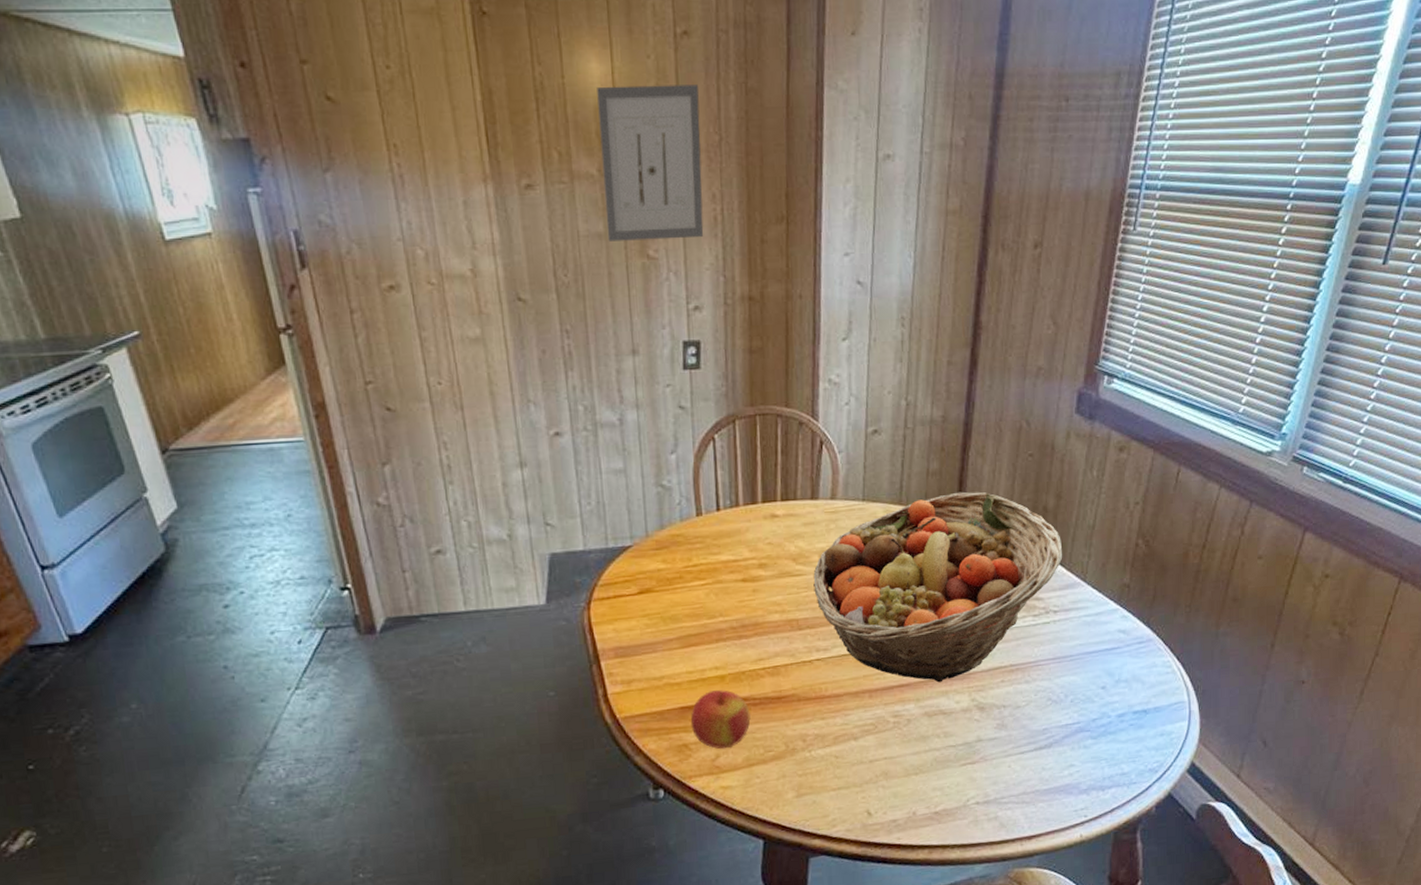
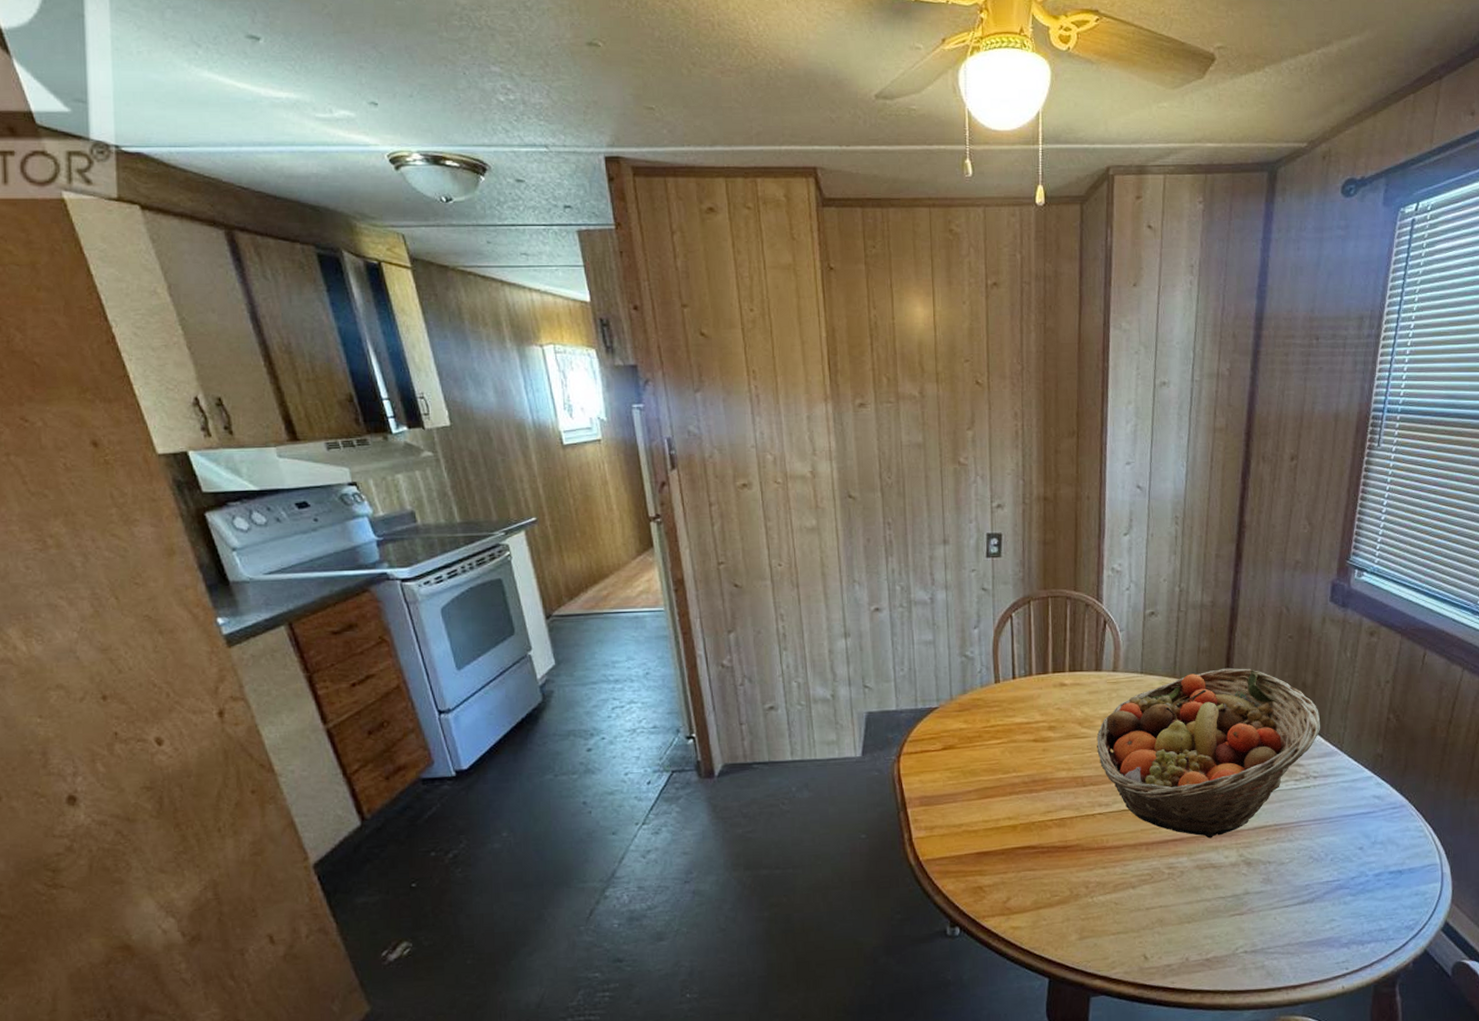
wall art: present [597,84,704,241] -> none [921,325,1007,450]
apple: present [690,690,751,750] -> none [985,838,1039,893]

